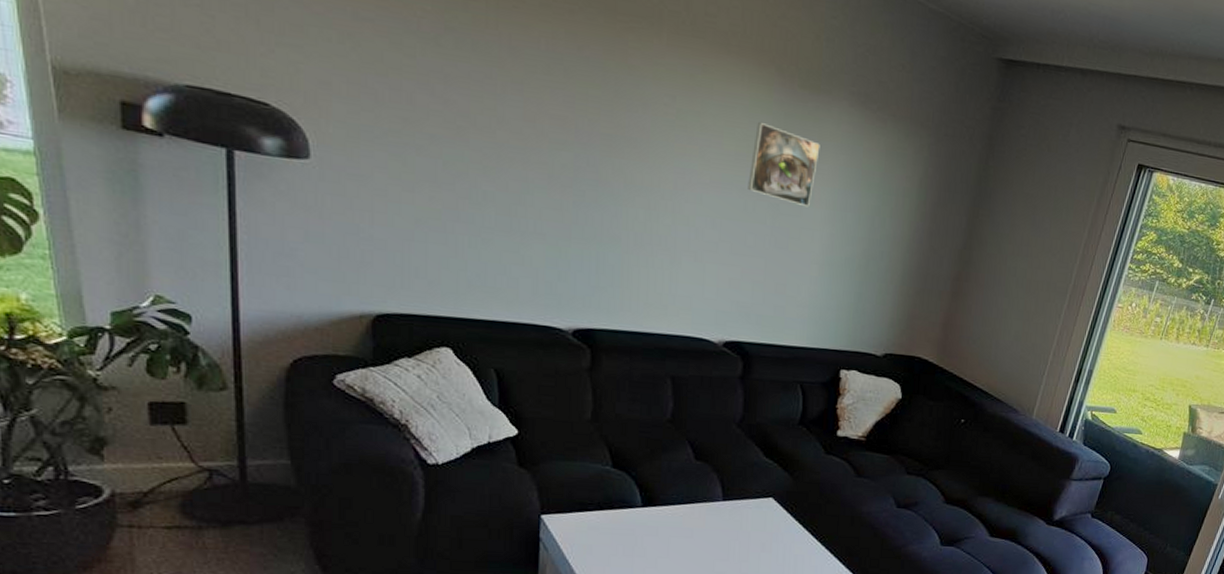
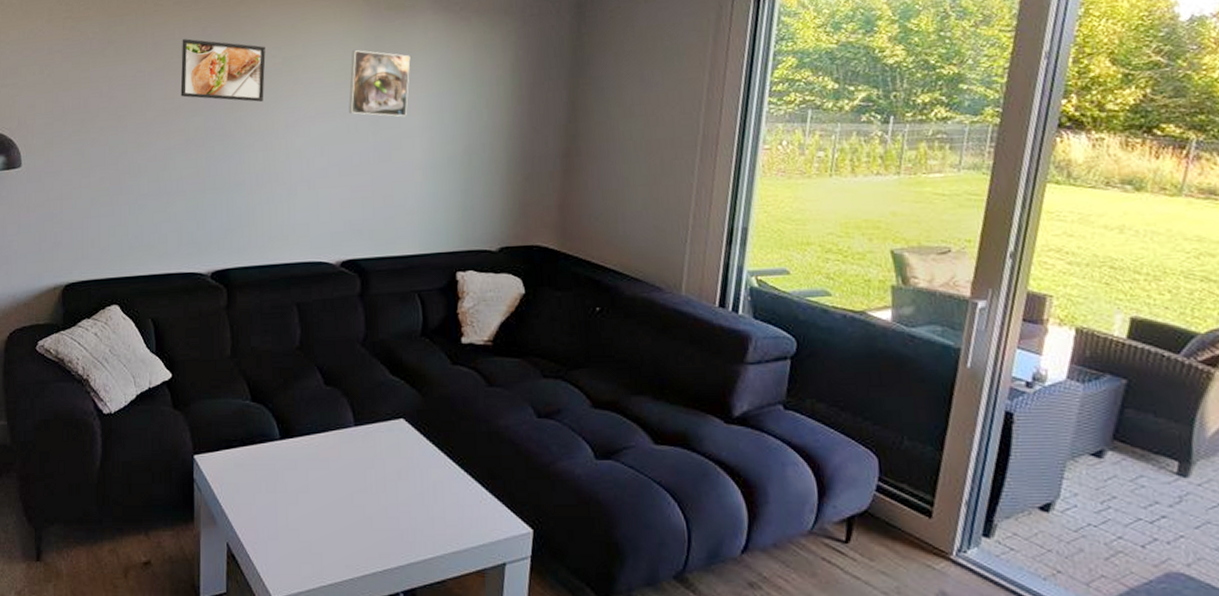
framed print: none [544,53,657,153] -> present [180,39,266,102]

